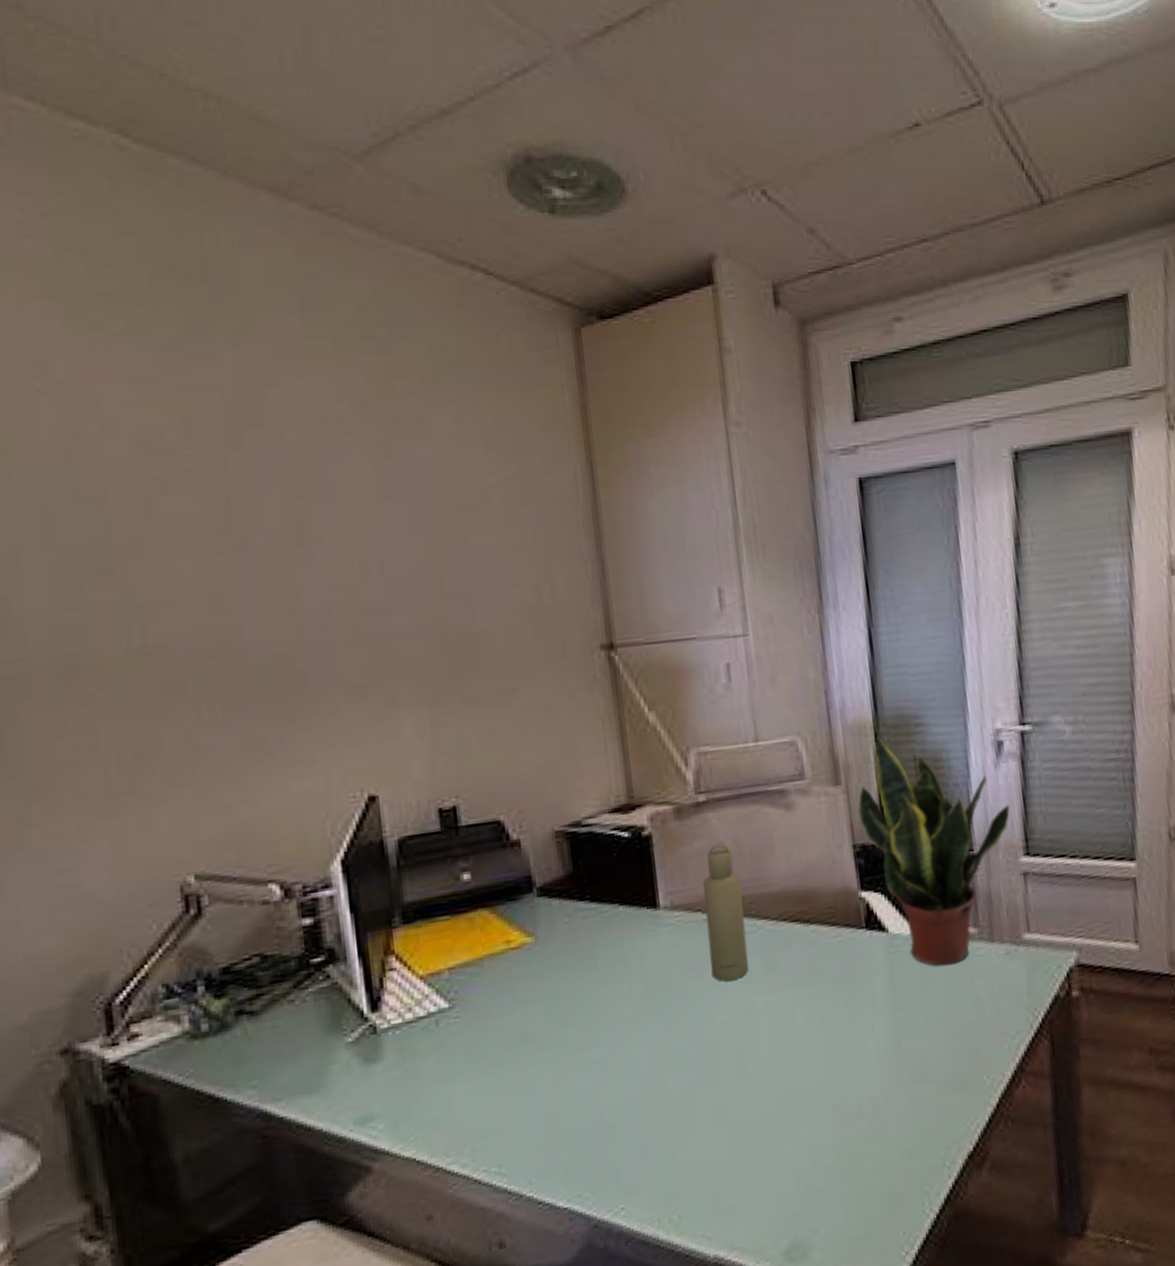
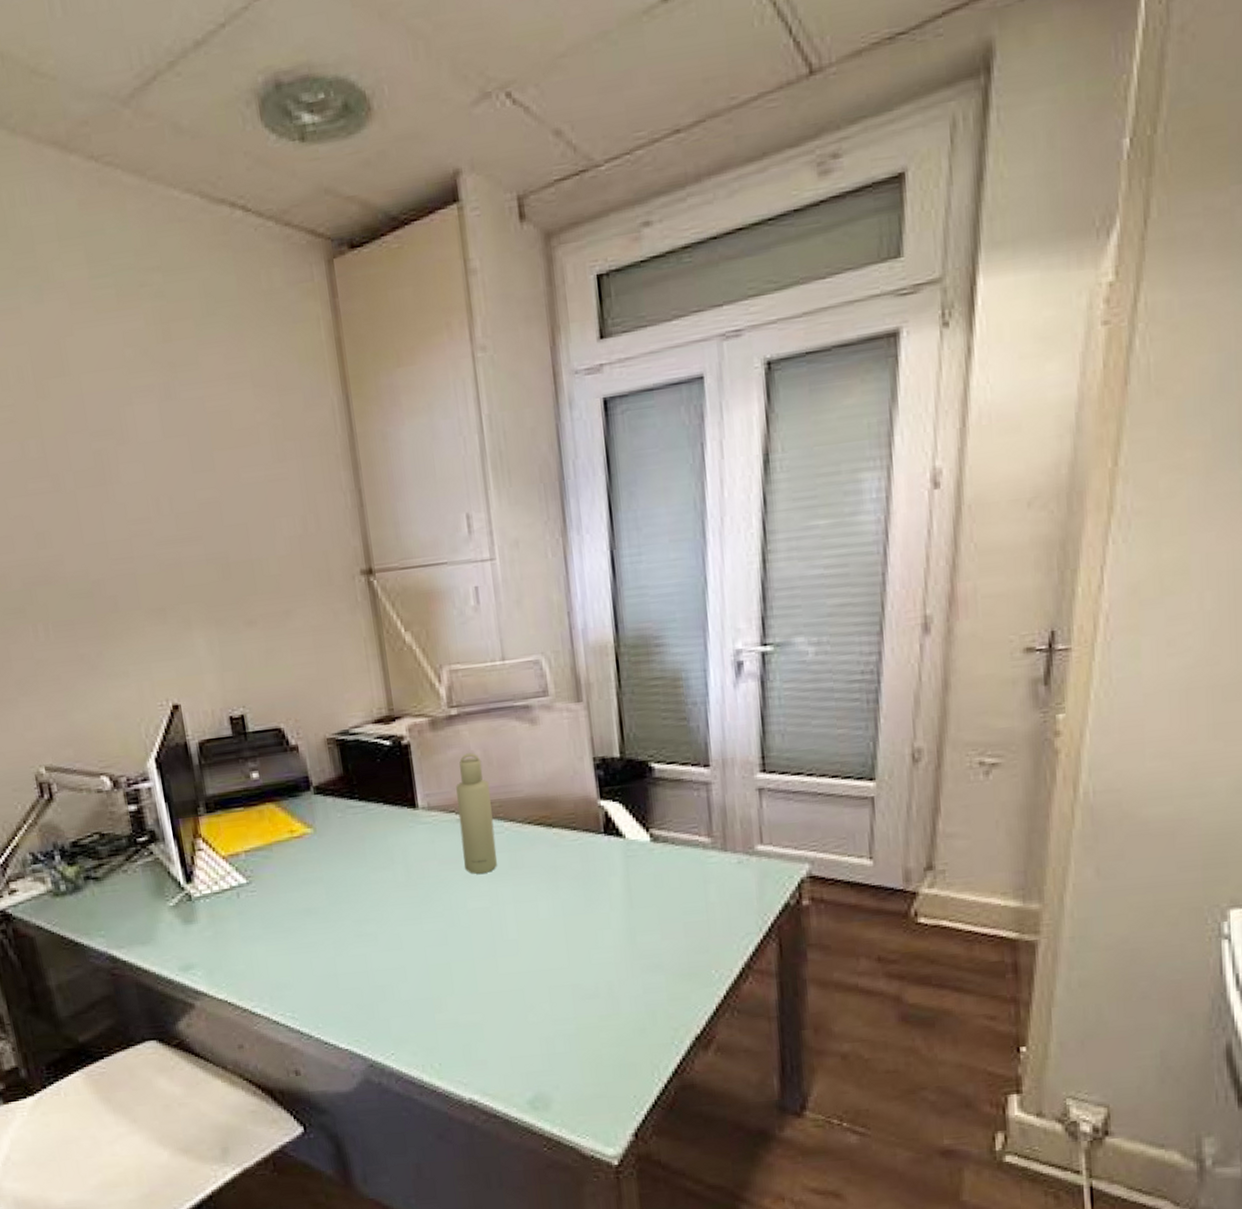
potted plant: present [858,737,1010,966] -> none [598,656,748,871]

